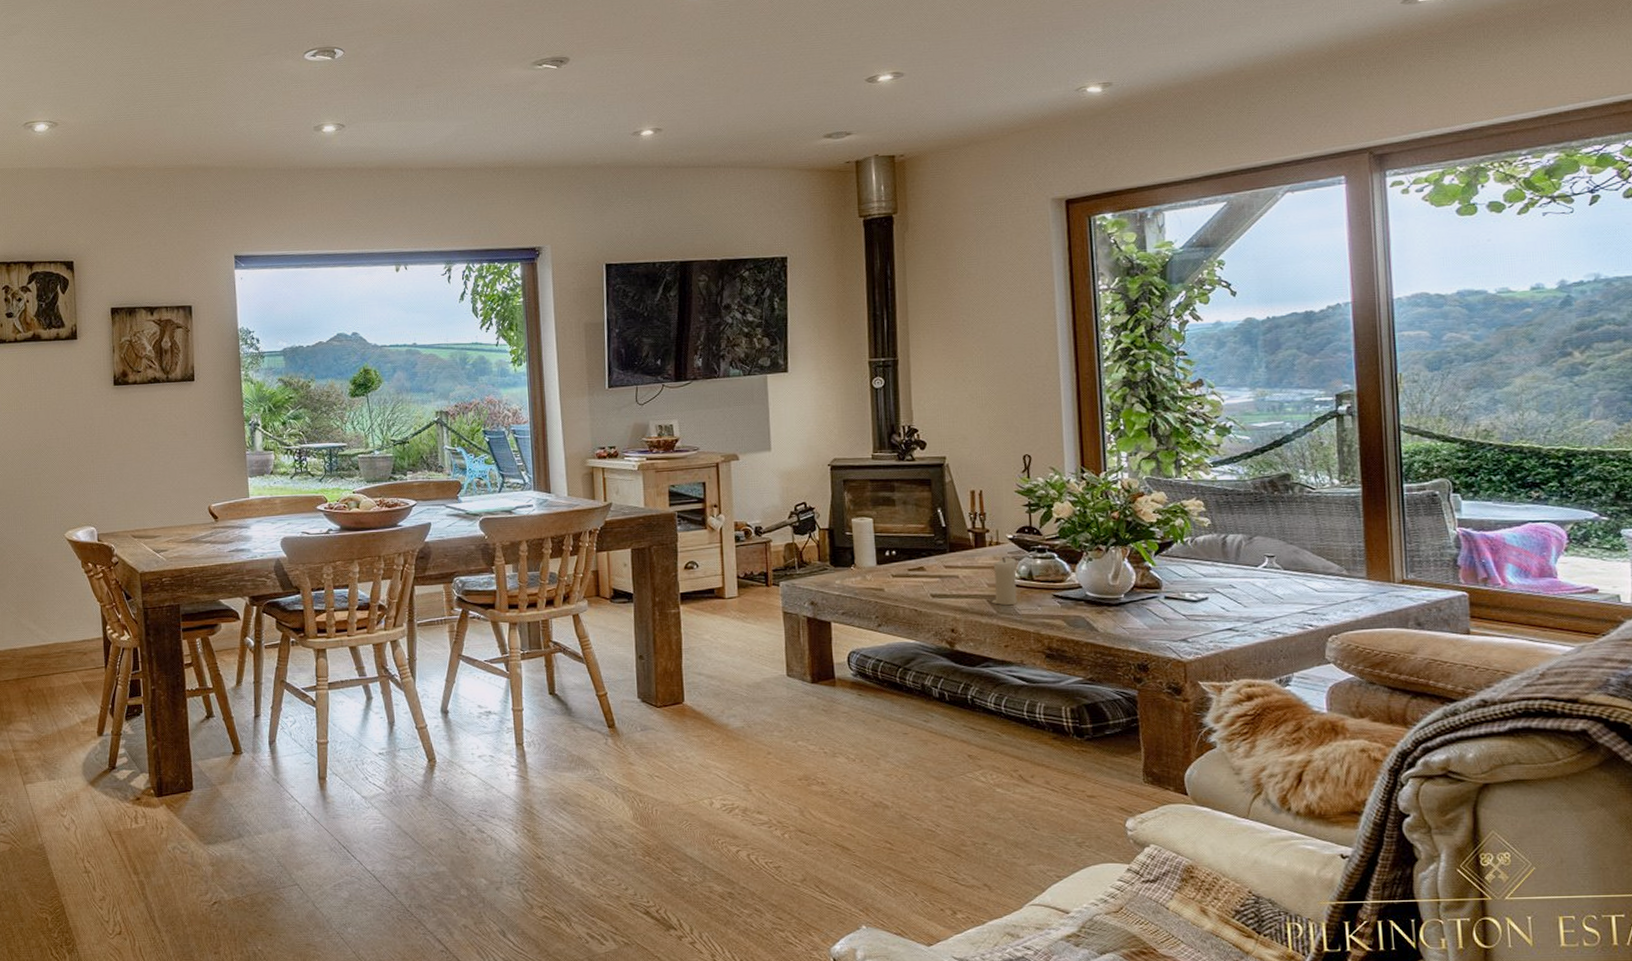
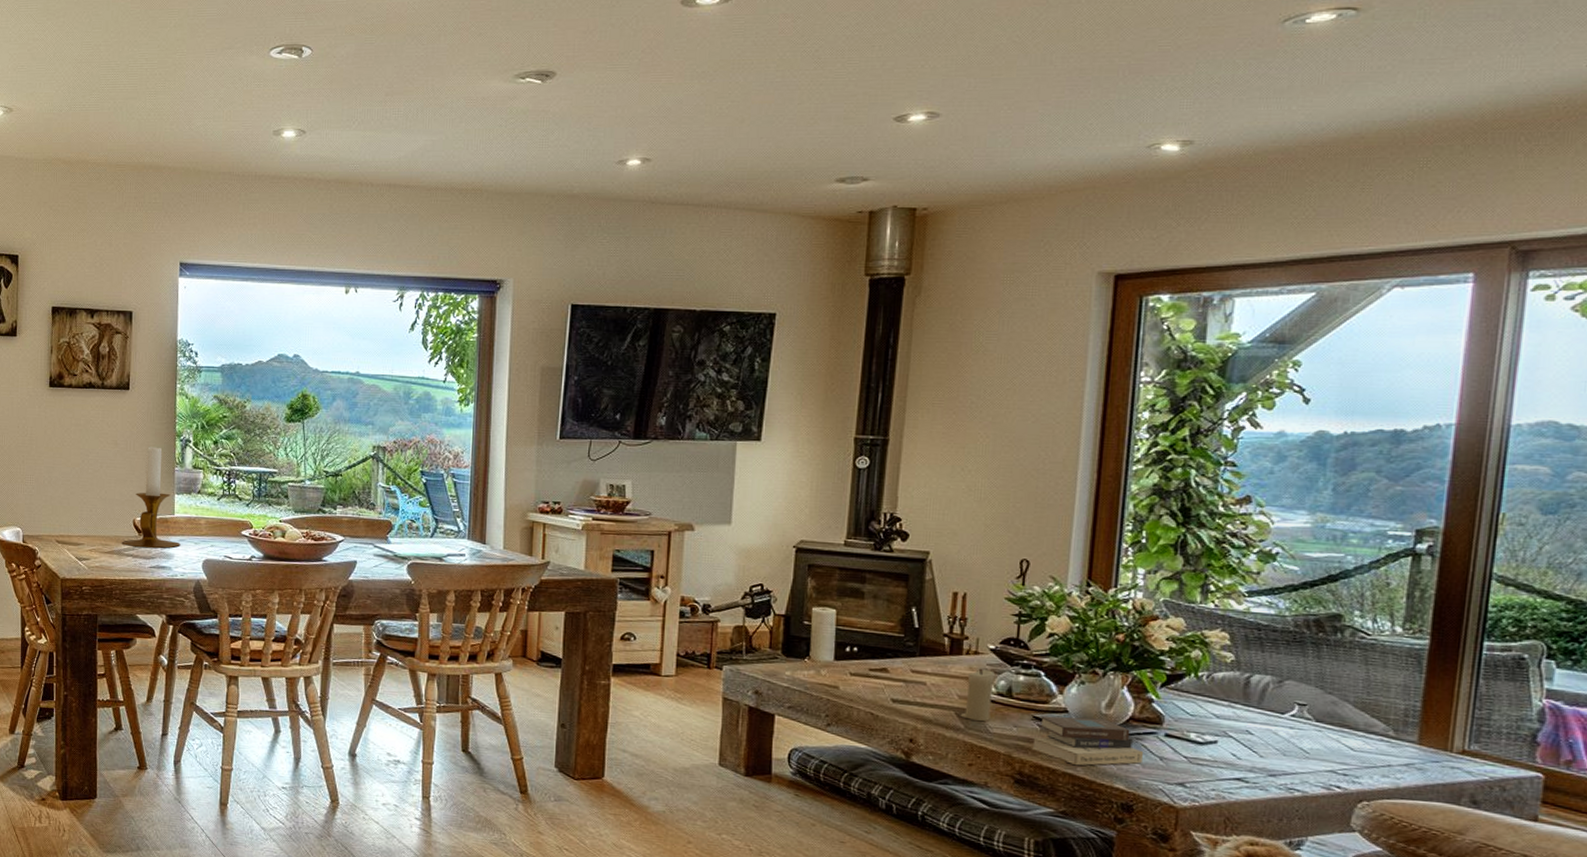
candlestick: none [198,433,258,533] -> present [121,446,181,548]
books: none [1054,590,1150,635] -> present [1030,715,1144,766]

